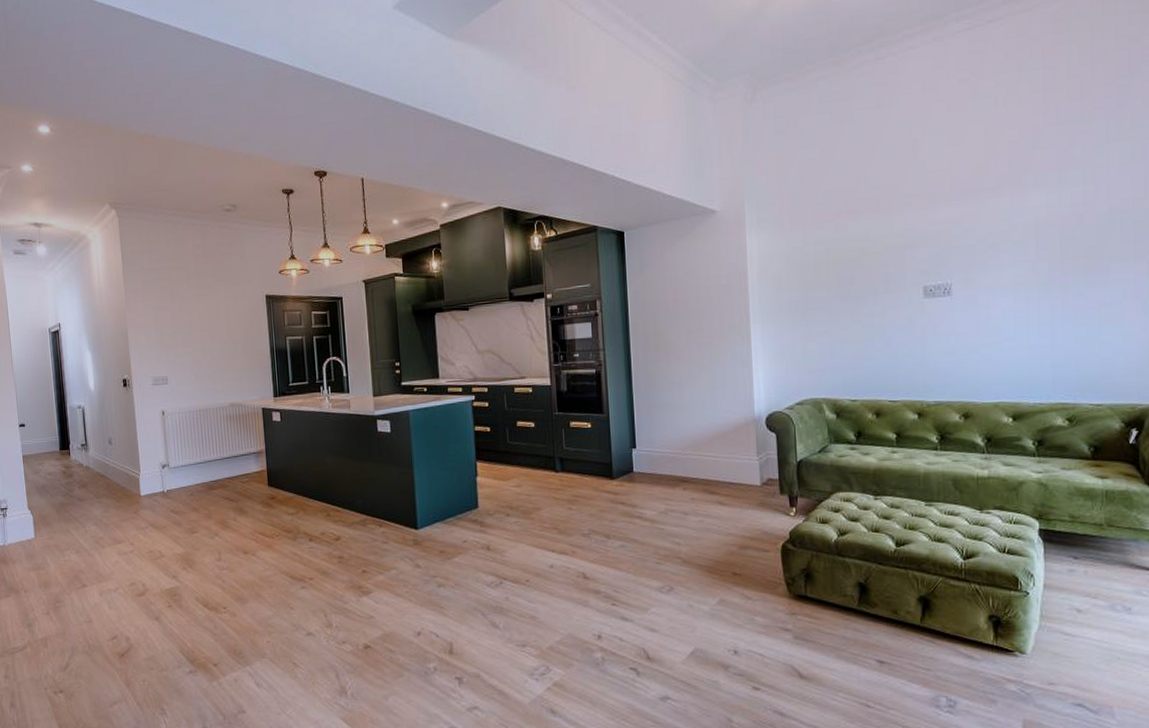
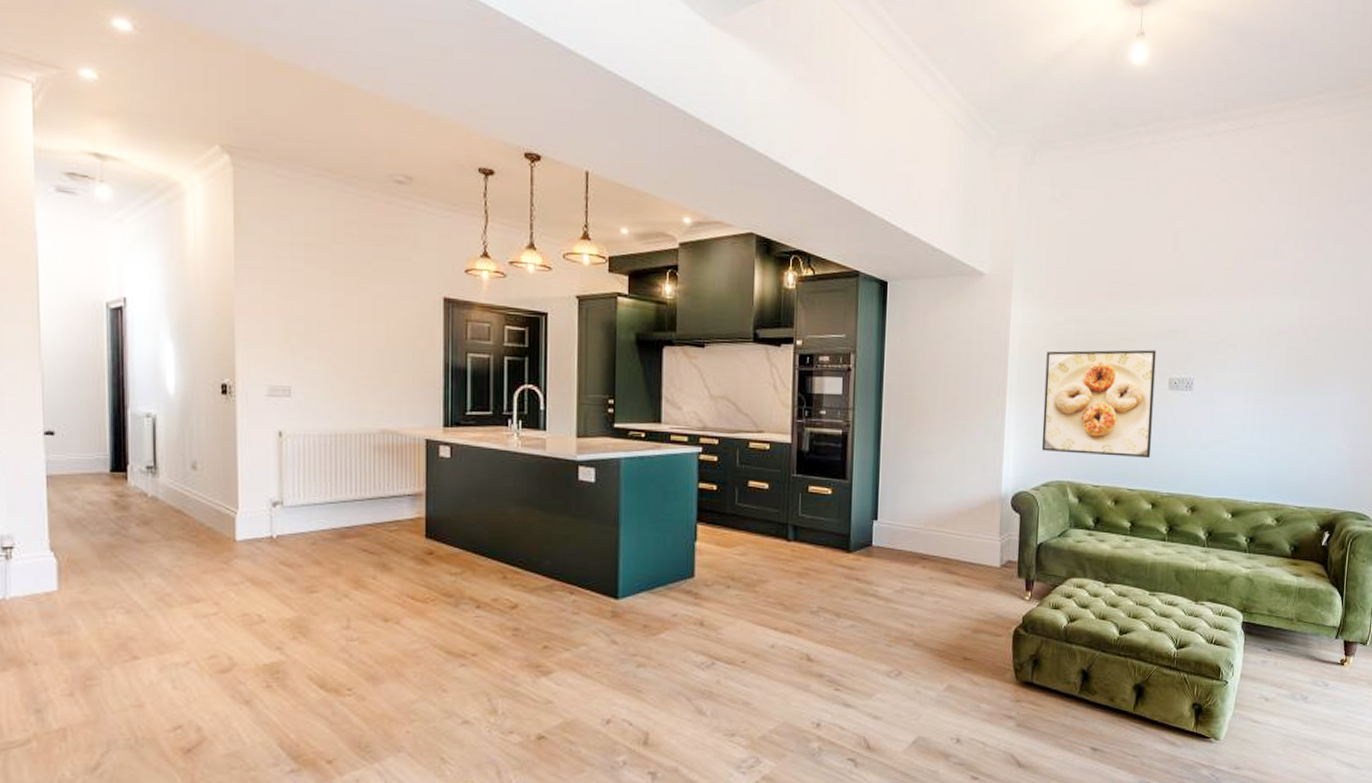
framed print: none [787,260,912,371] -> present [1041,349,1157,459]

